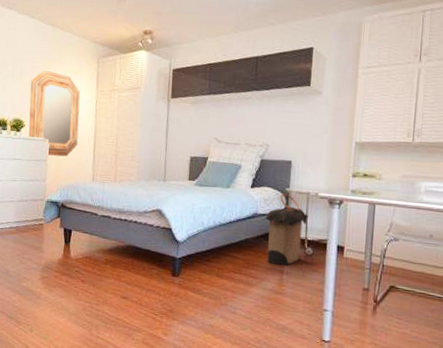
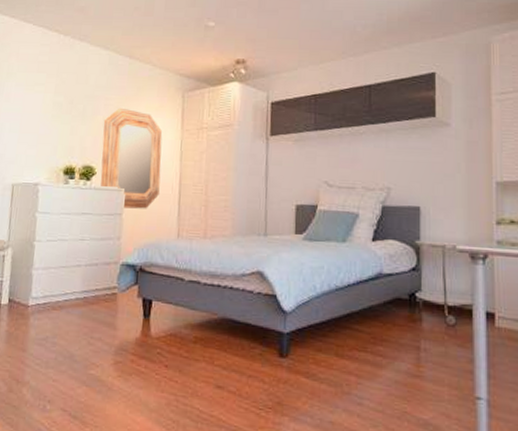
laundry hamper: present [264,193,308,266] -> none [391,247,446,340]

